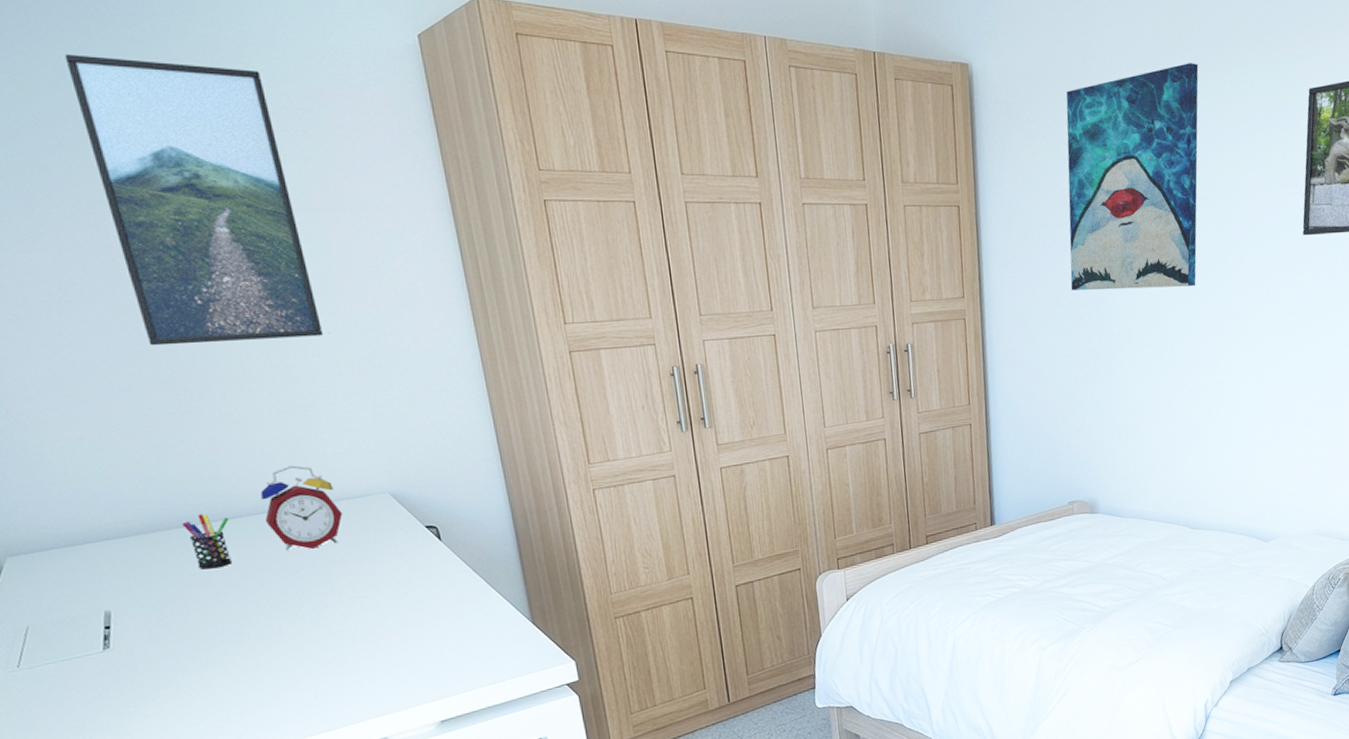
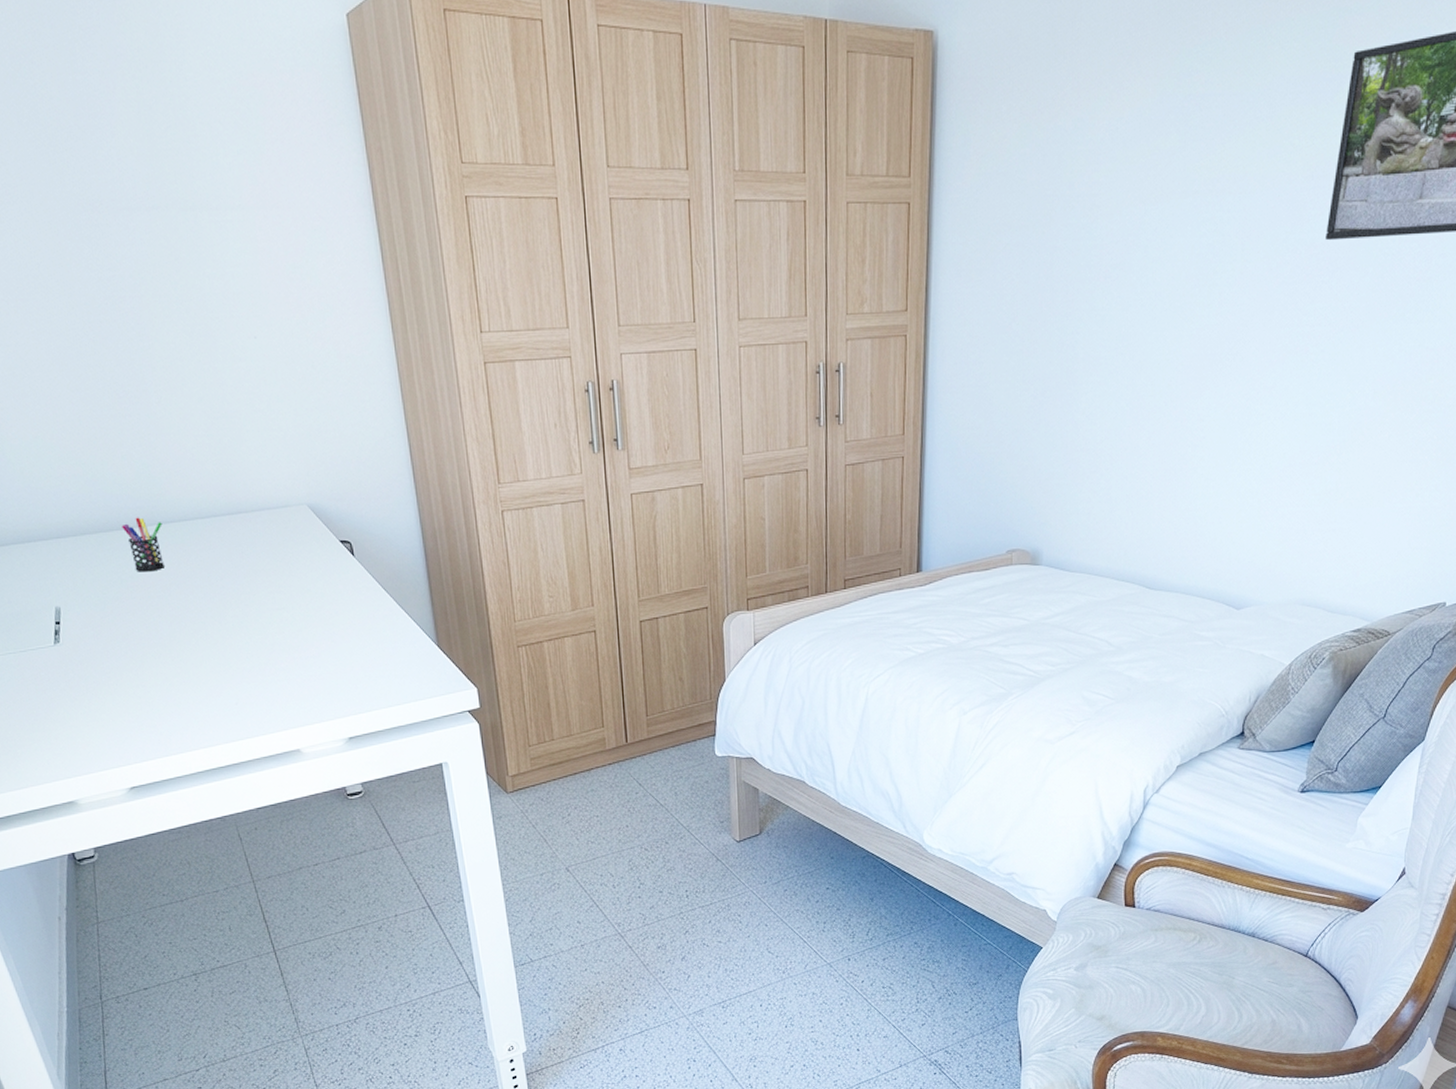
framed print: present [64,55,324,346] -> none [20,45,250,347]
alarm clock: present [260,465,343,551] -> none [191,472,264,558]
wall art: present [1066,63,1199,290] -> none [1032,23,1214,305]

